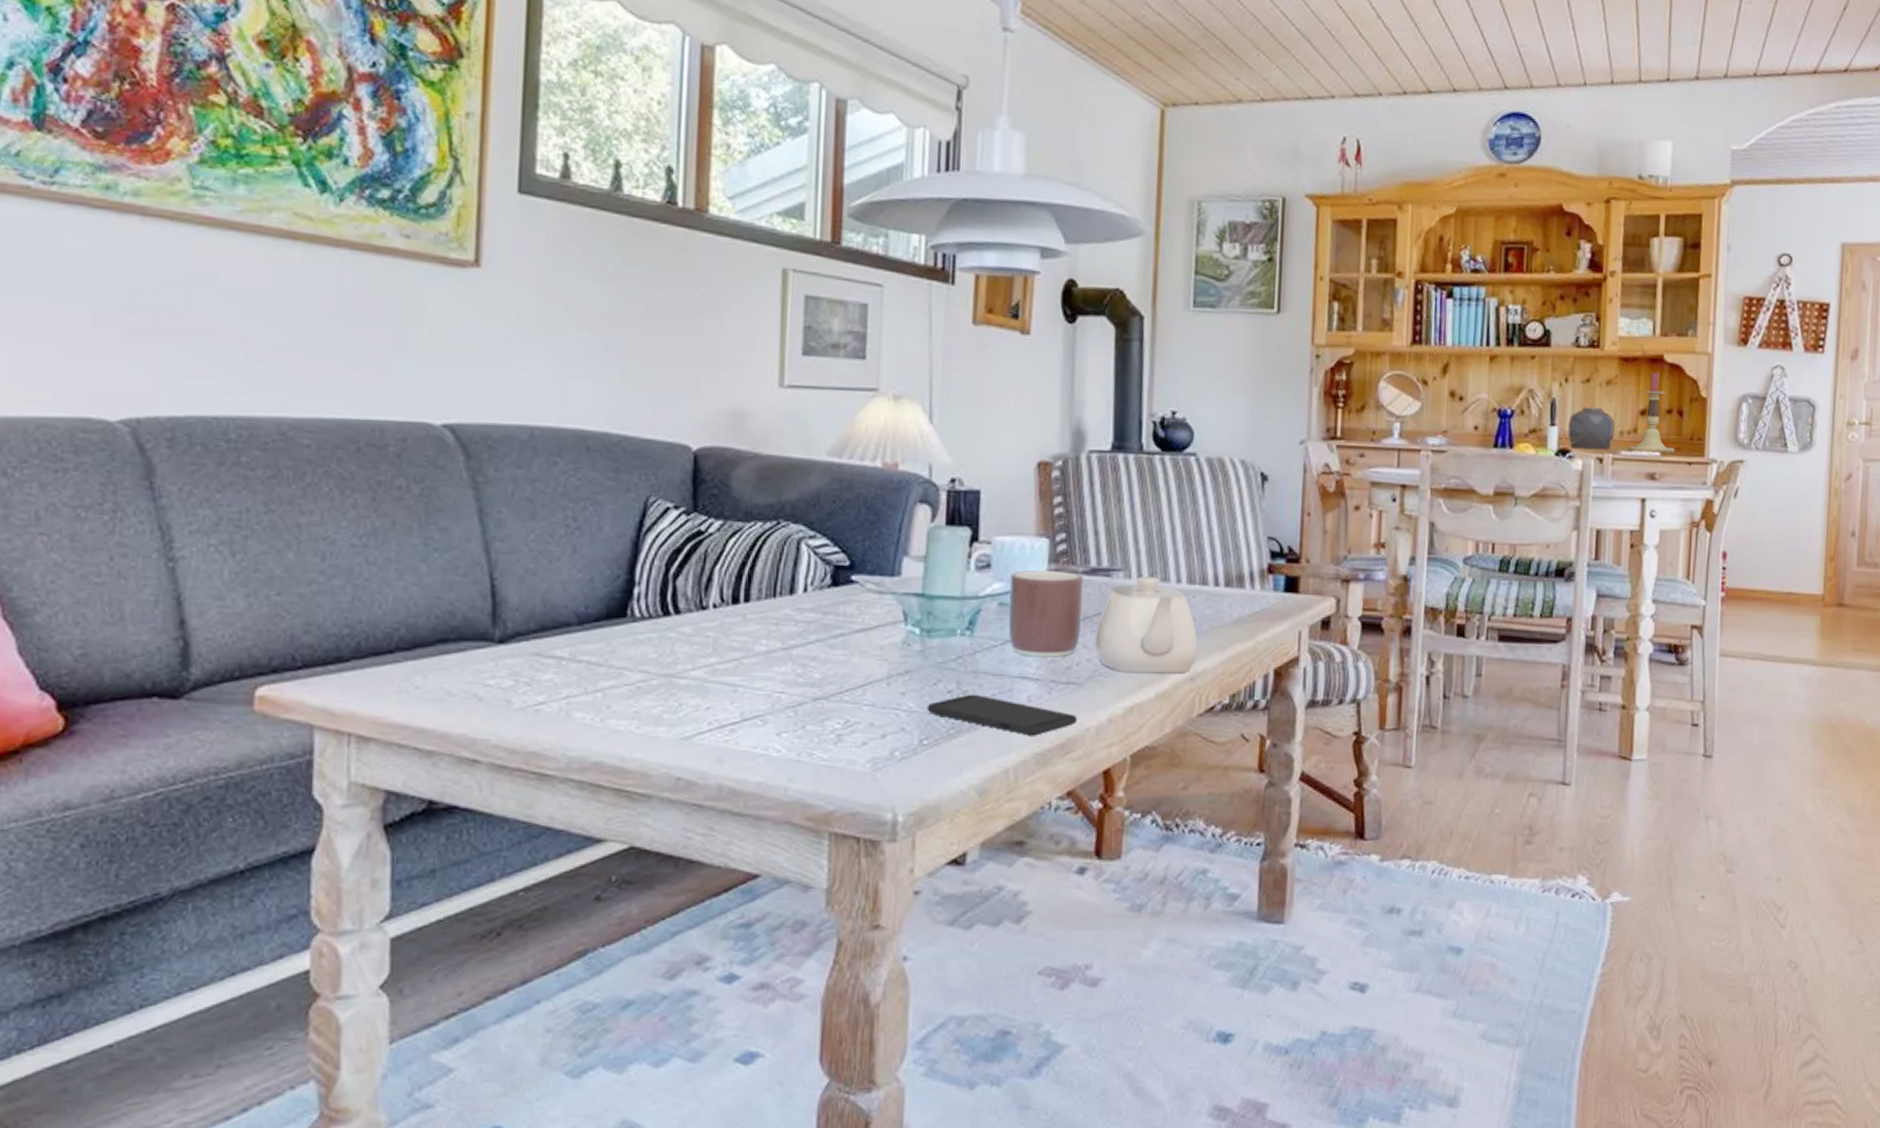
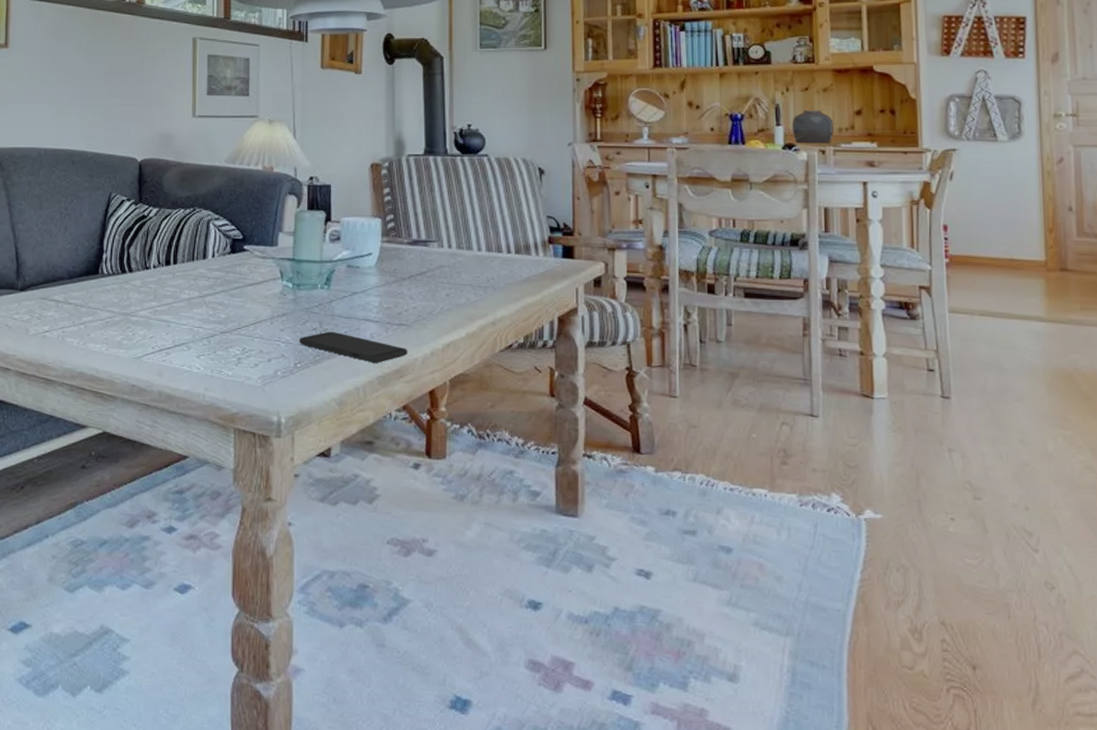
mug: present [1008,570,1083,658] -> none [354,241,407,306]
teapot: present [1094,576,1198,674] -> none [418,245,497,319]
candlestick: present [1627,372,1675,454] -> none [847,80,890,145]

